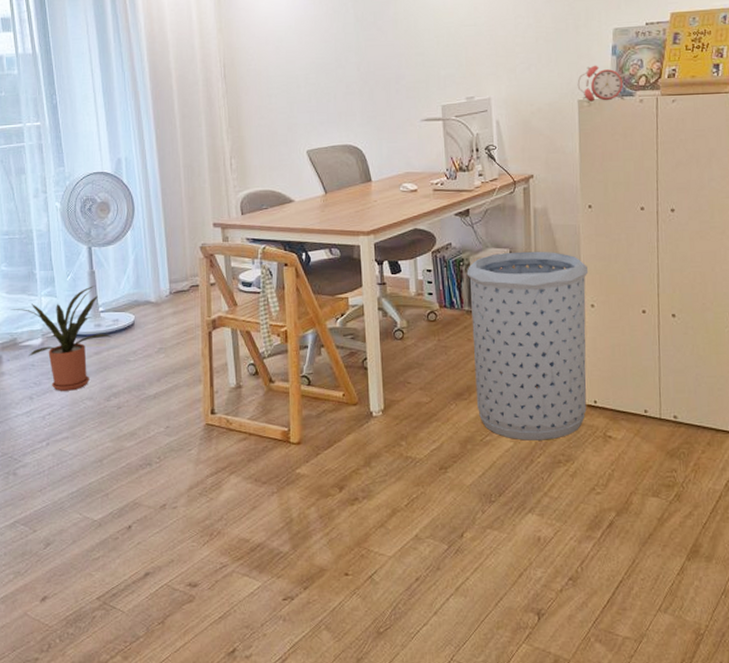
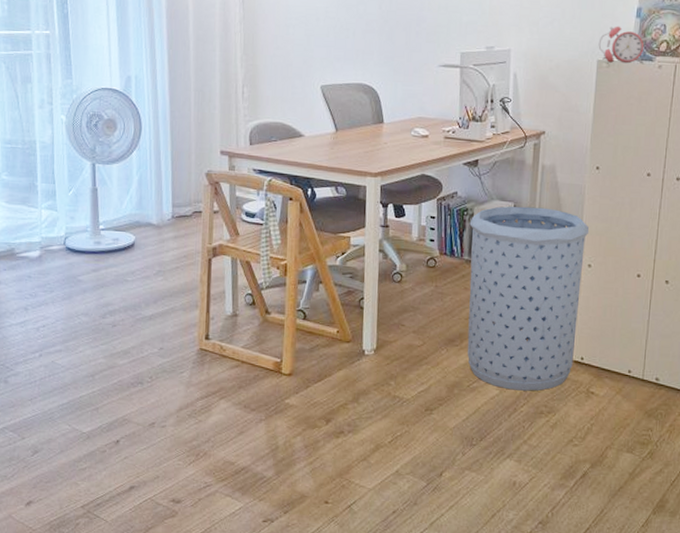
house plant: present [10,286,112,391] -> none [9,203,111,305]

